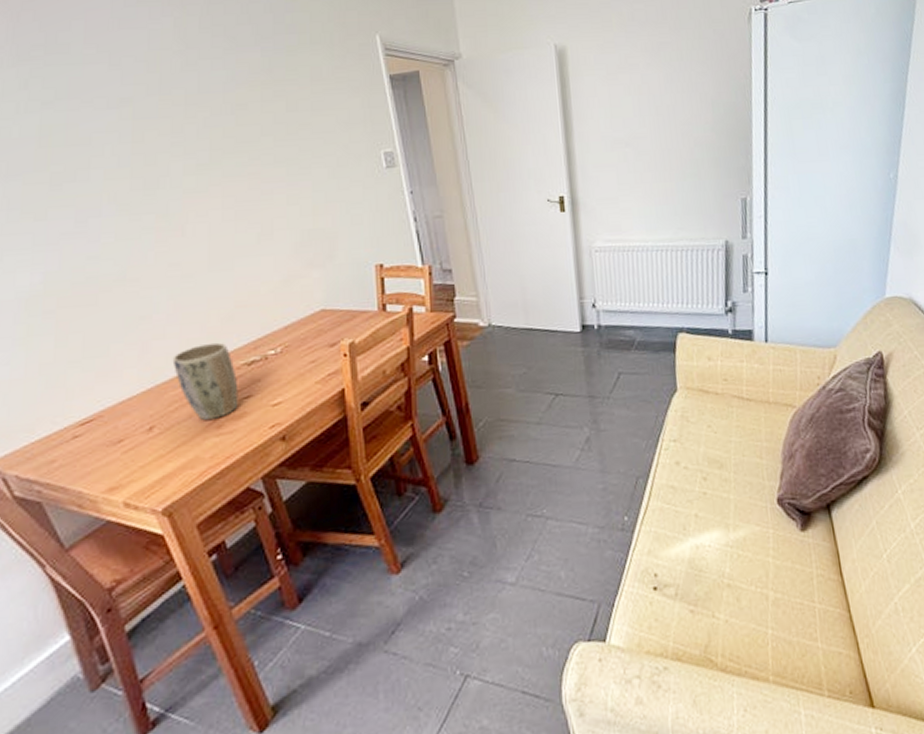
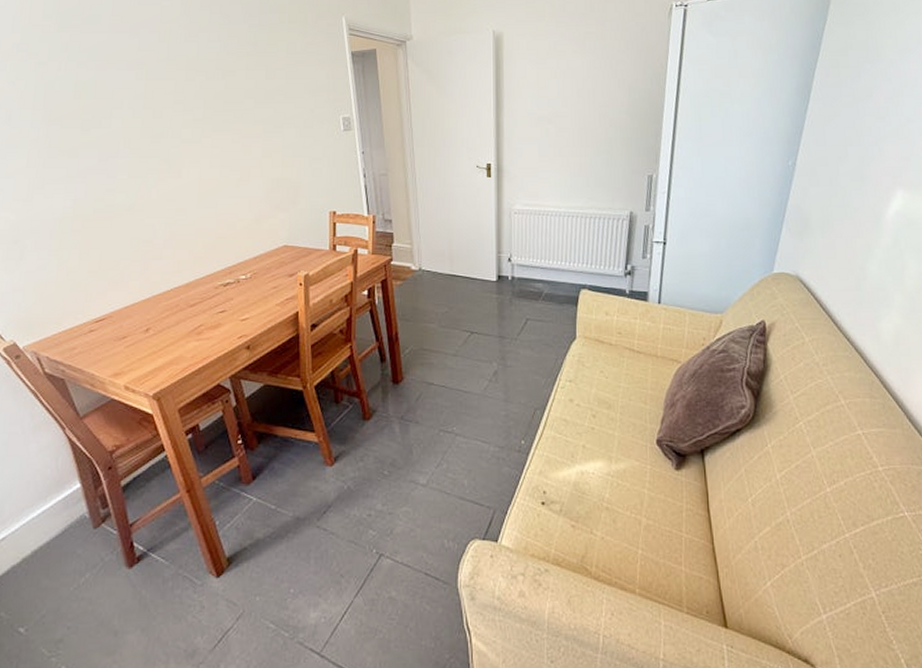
plant pot: present [172,342,239,421] -> none [166,265,216,328]

